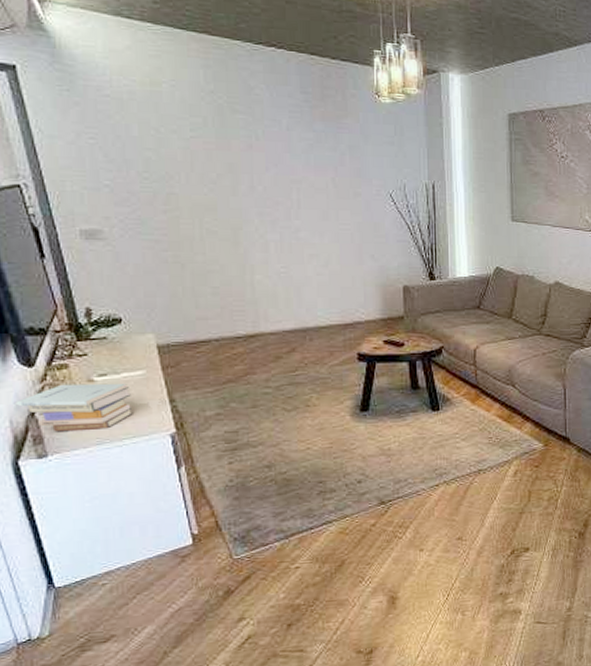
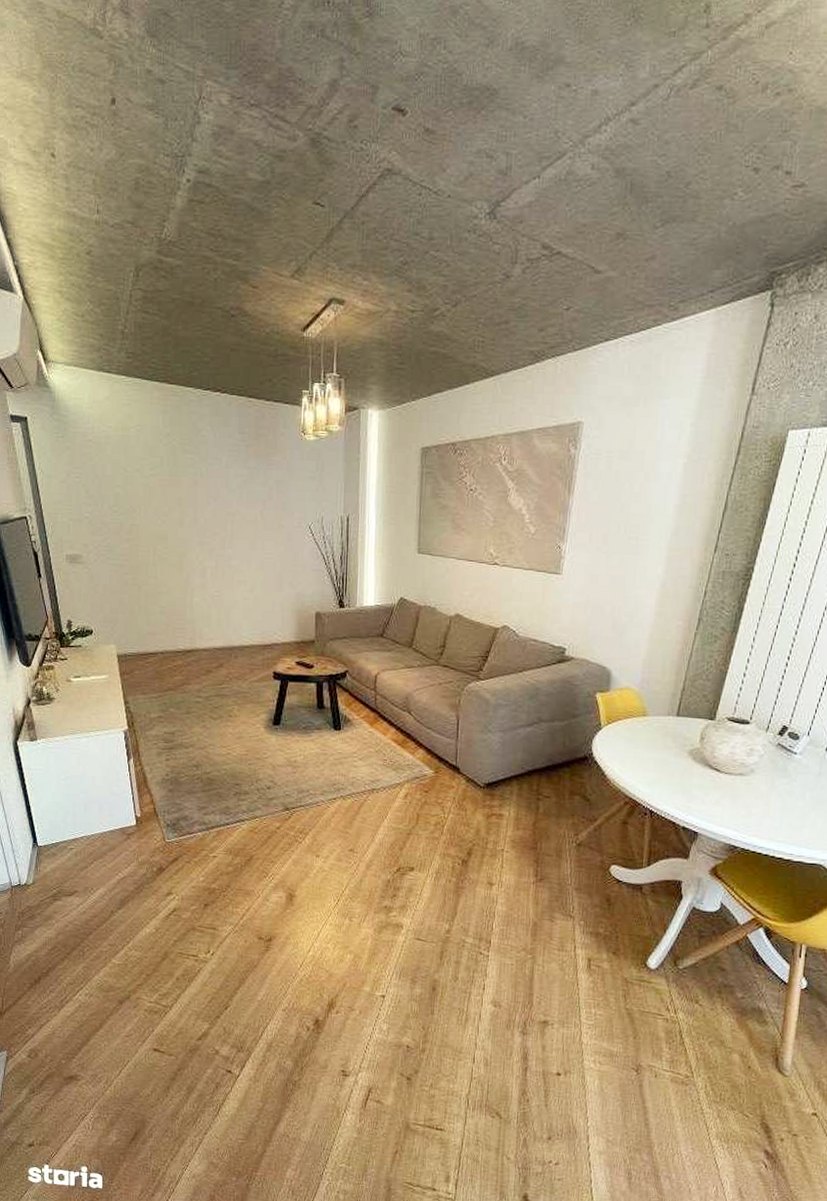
books: present [15,383,133,432] -> none [17,682,98,722]

